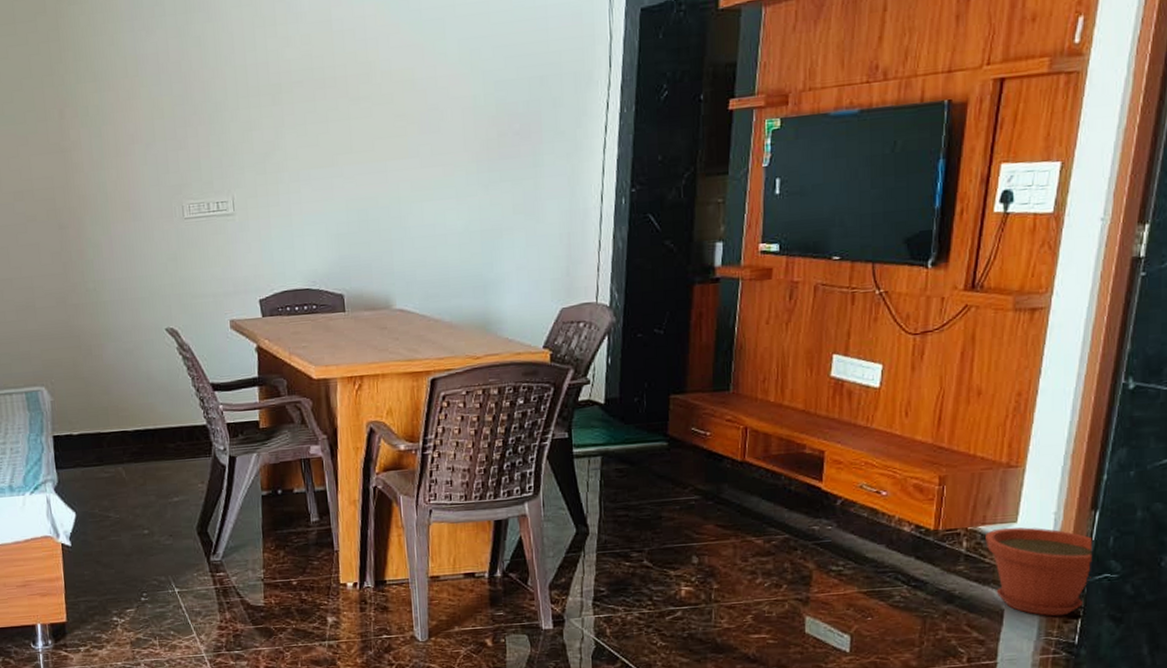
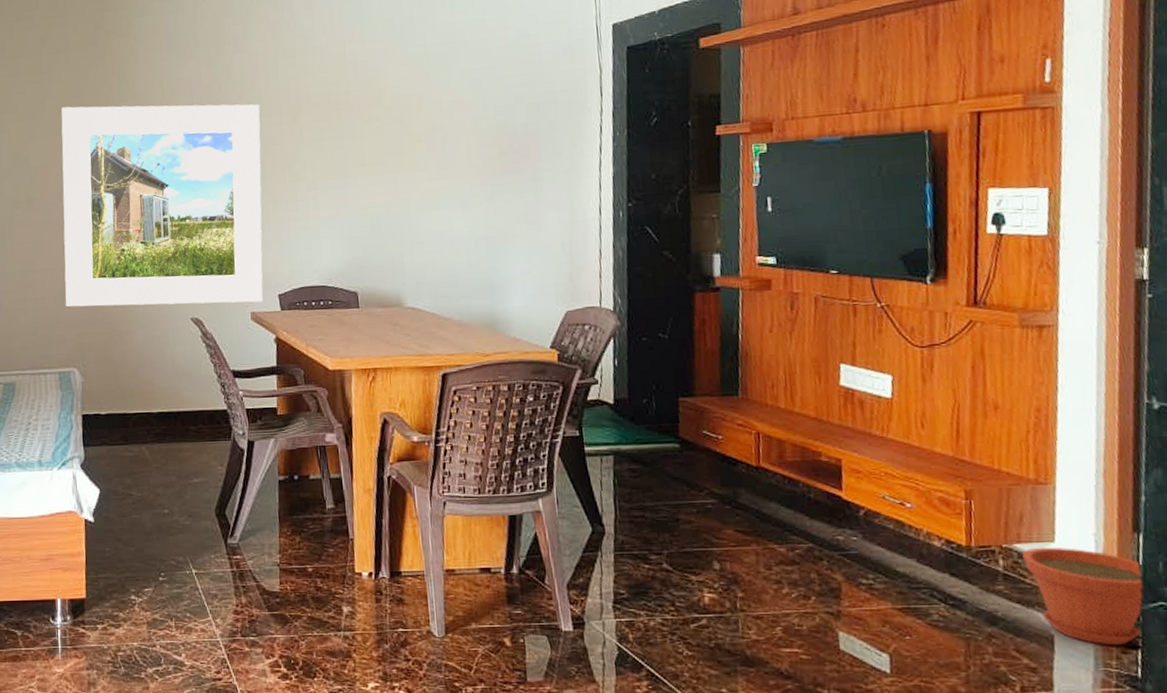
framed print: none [11,83,243,321] -> present [61,104,263,307]

